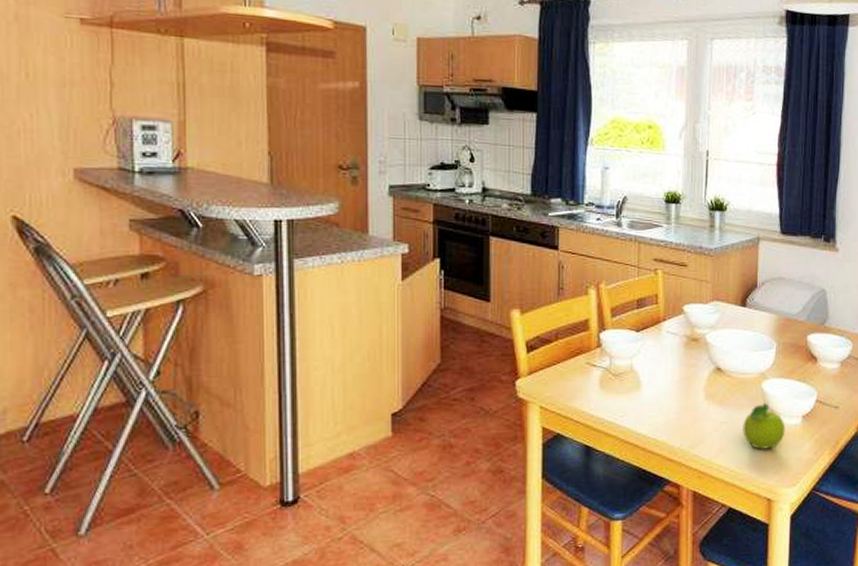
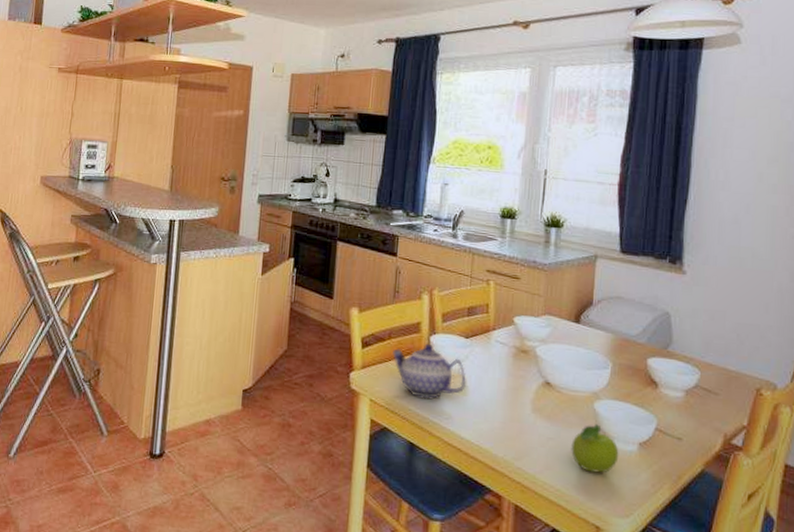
teapot: none [561,341,639,399] -> present [393,343,466,399]

